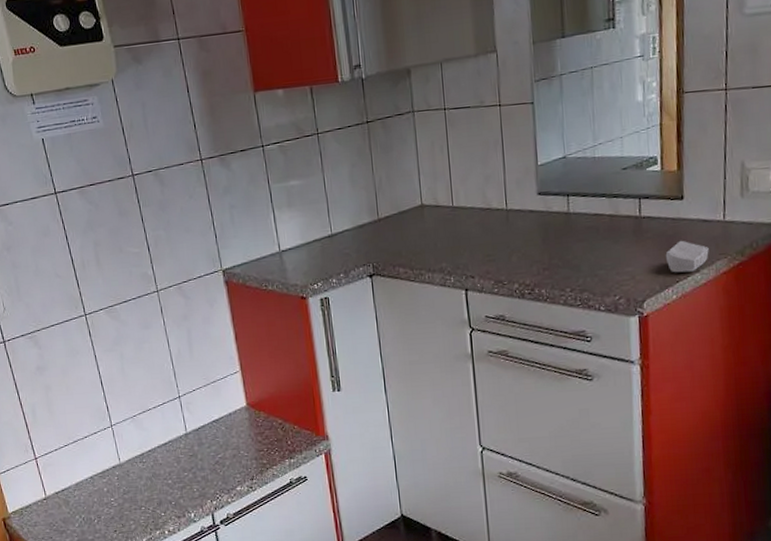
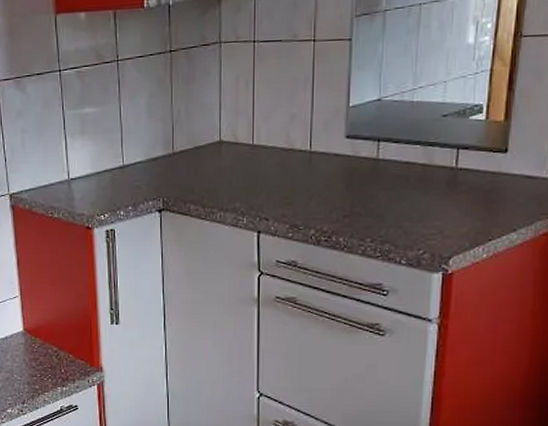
soap bar: present [665,240,709,273] -> none [479,196,530,231]

